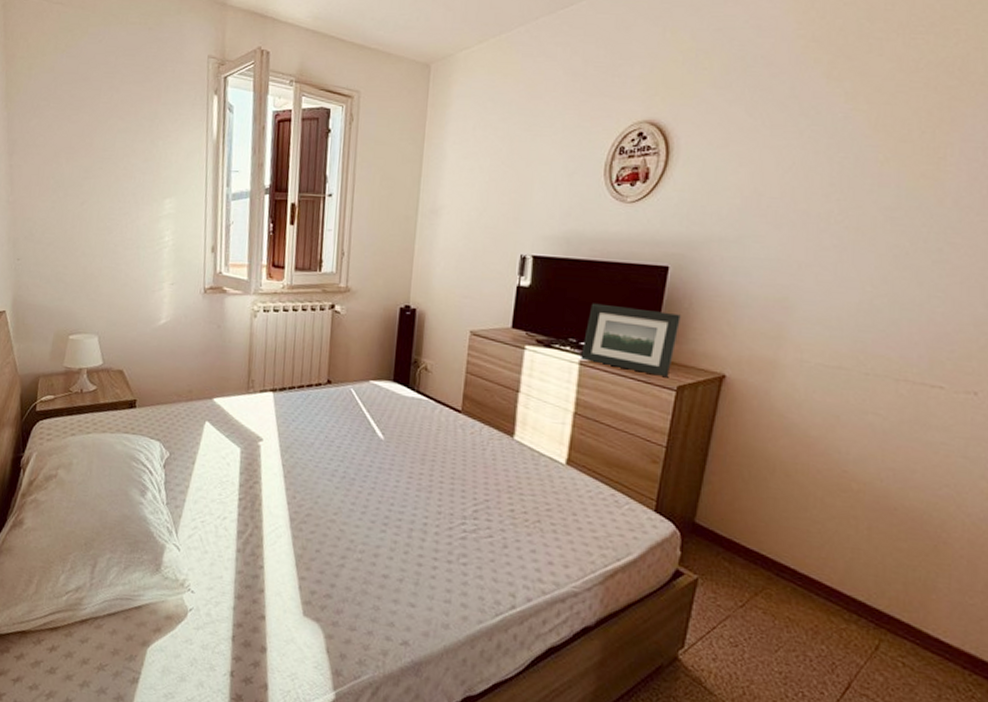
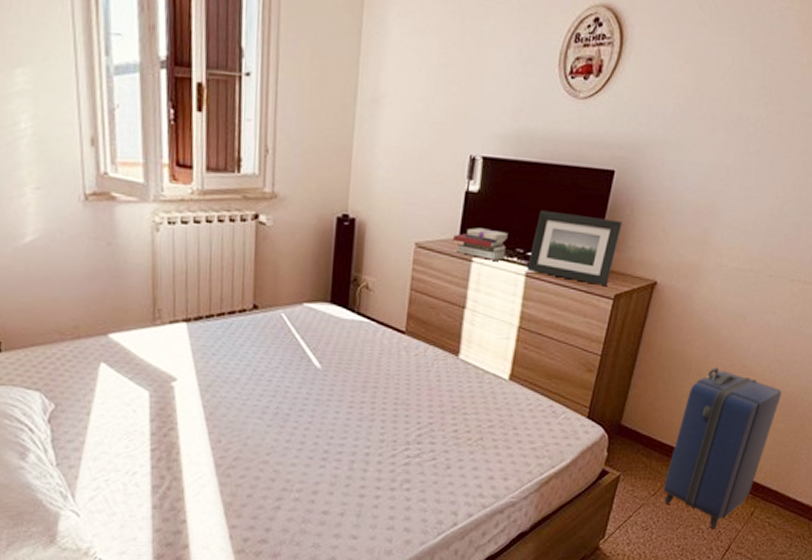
books: none [506,318,561,350] -> present [453,227,509,262]
suitcase: none [754,470,900,658] -> present [663,367,782,528]

